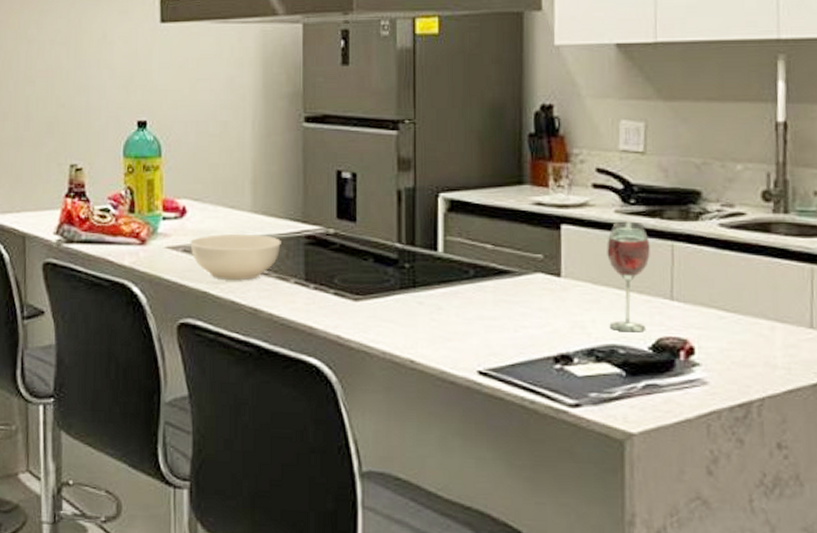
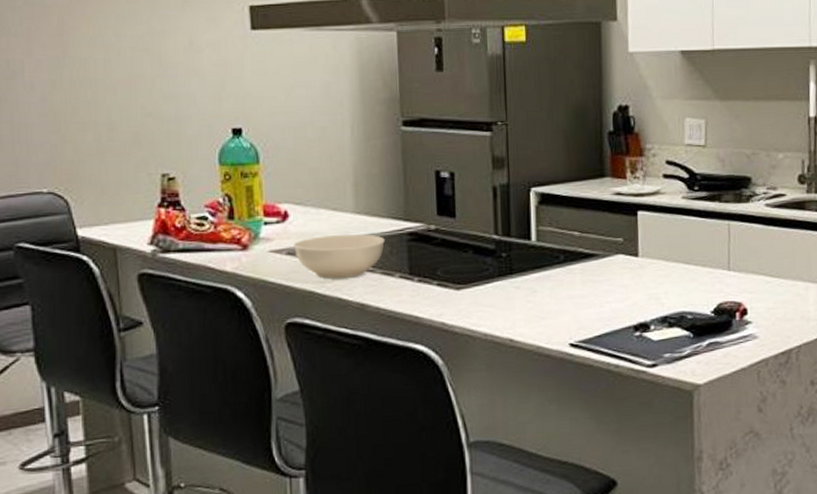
wineglass: present [607,221,650,333] -> none [676,205,711,300]

